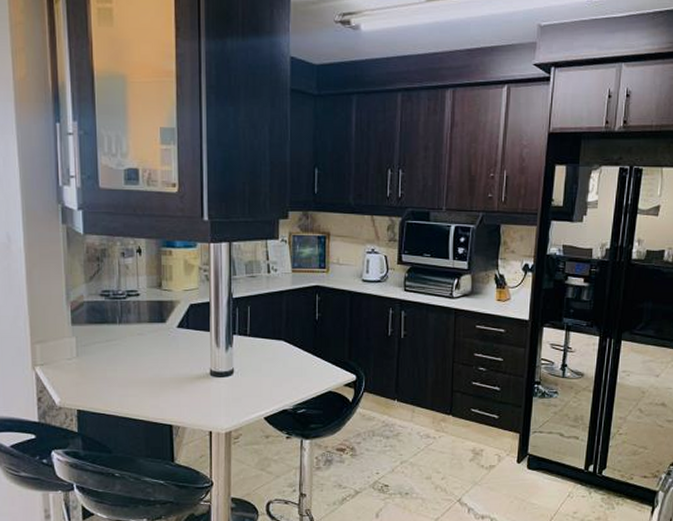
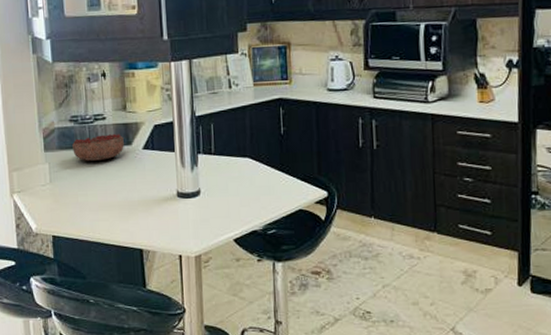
decorative bowl: none [102,311,158,337] -> present [72,134,124,161]

